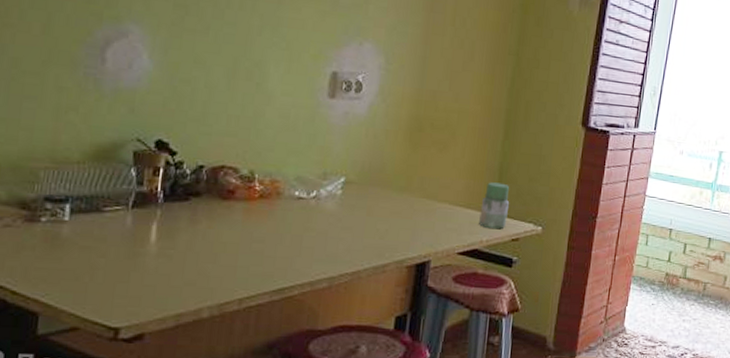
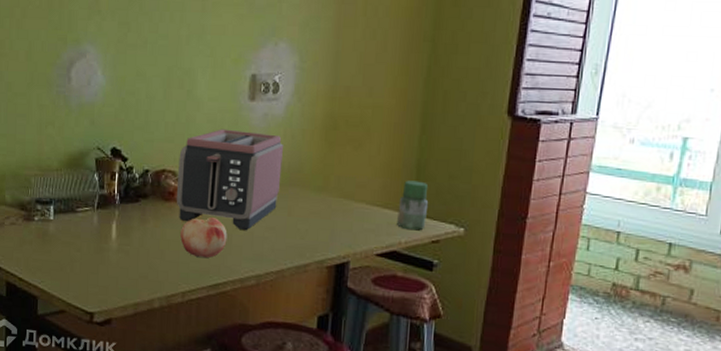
toaster: none [236,125,366,230] -> present [176,128,284,230]
fruit: none [240,217,297,262] -> present [180,217,227,259]

